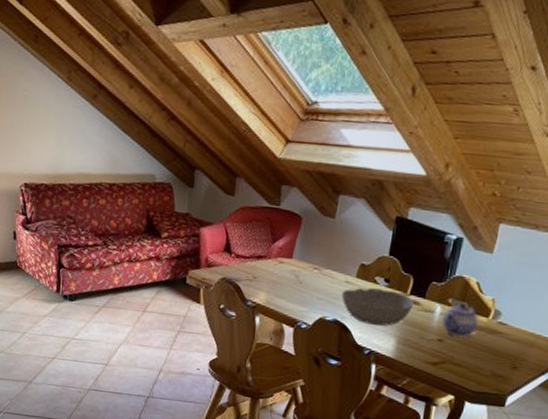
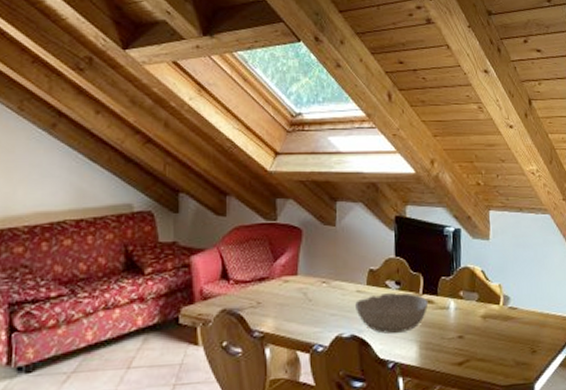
teapot: present [442,302,478,337] -> none [458,293,492,330]

